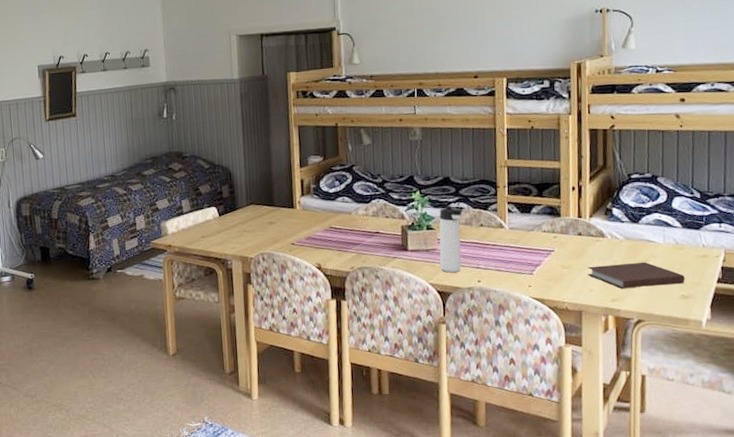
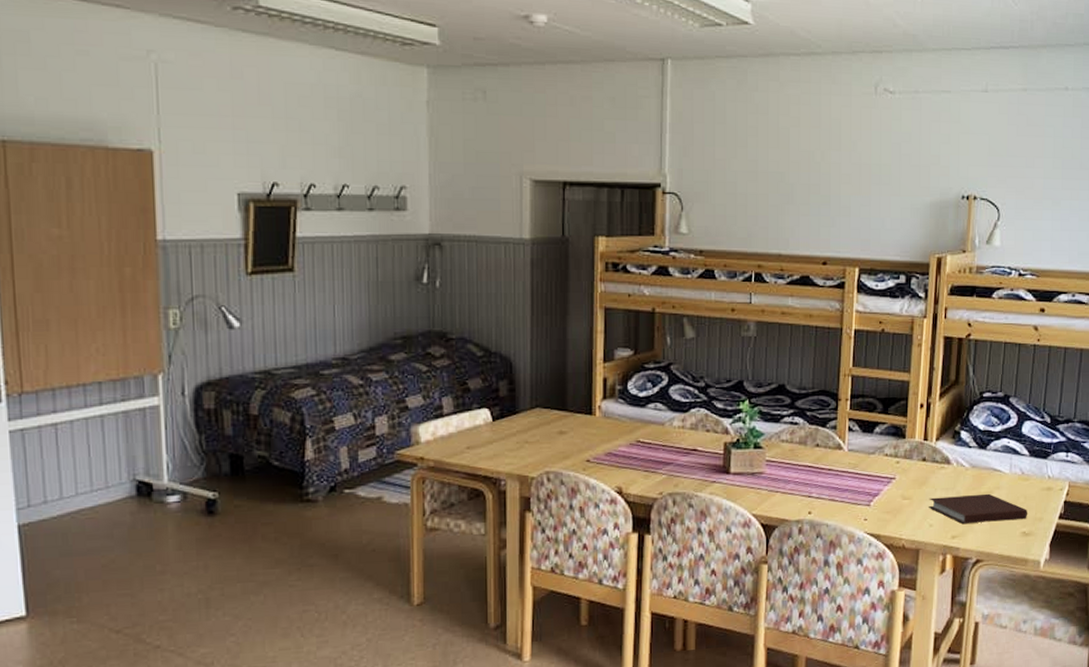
thermos bottle: present [439,205,464,273] -> none [766,419,799,502]

